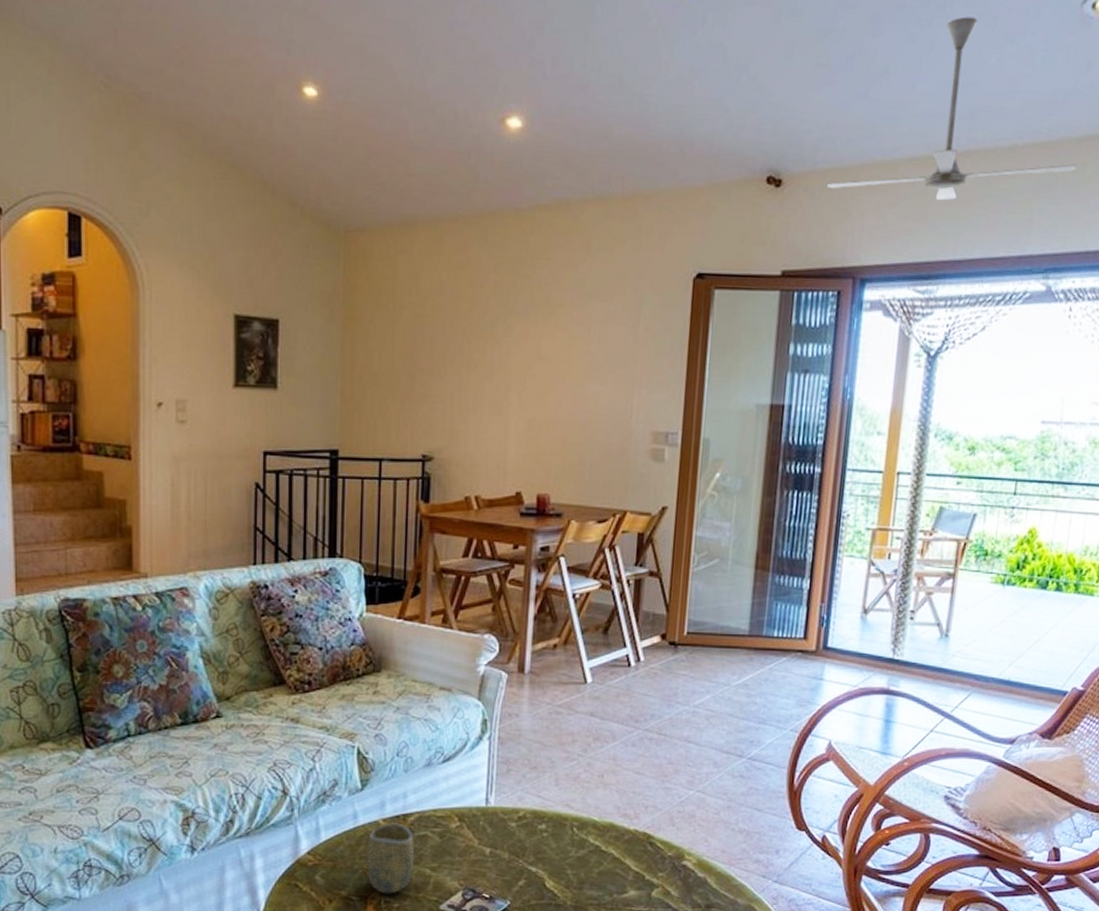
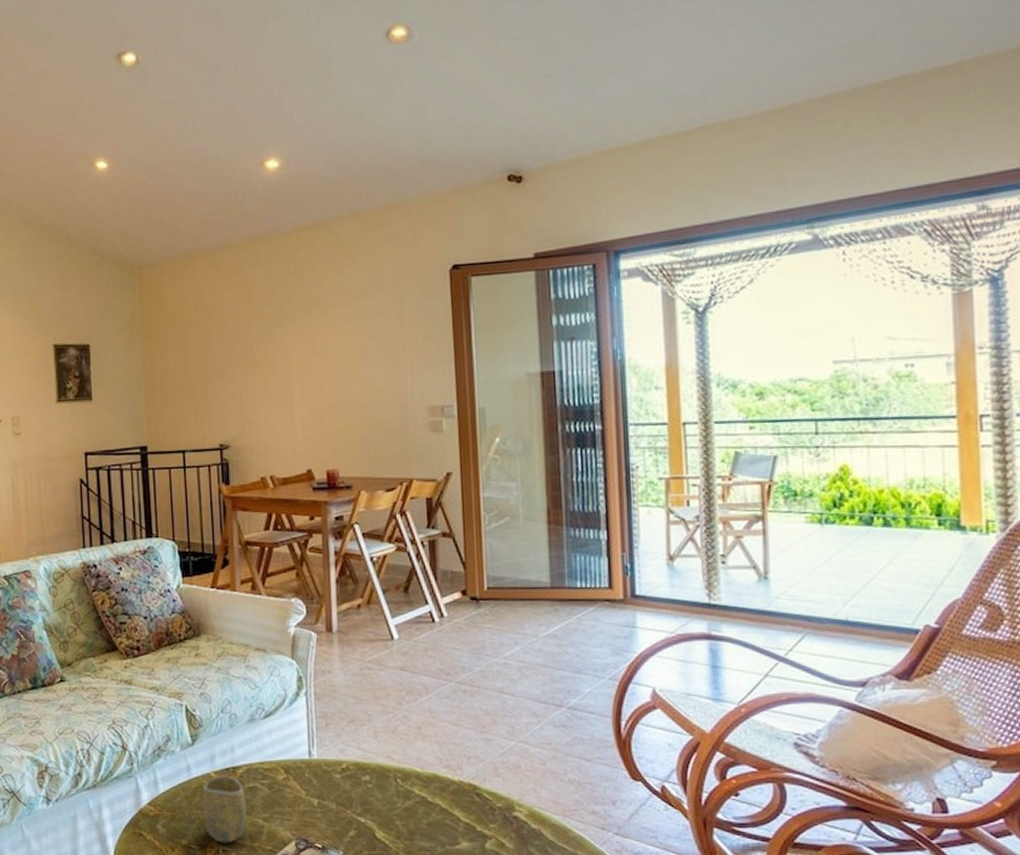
ceiling fan: present [827,16,1078,201] -> none [567,12,825,178]

